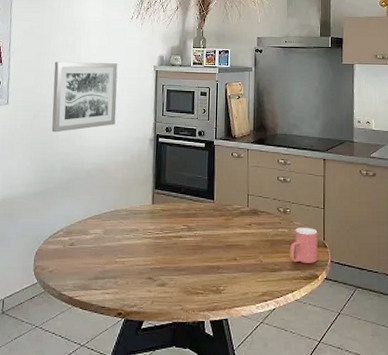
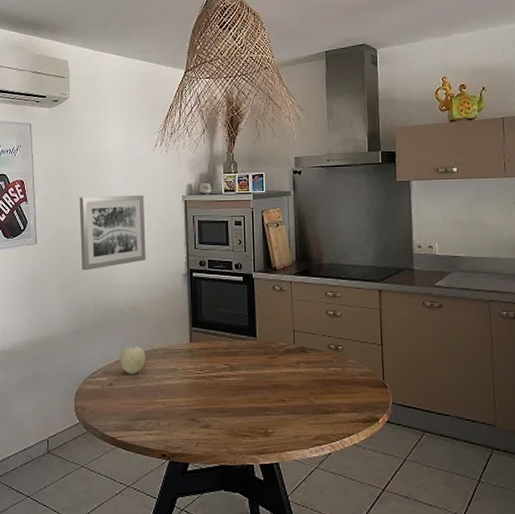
fruit: none [83,207,109,234] -> present [120,346,146,374]
mug: present [289,228,318,263] -> none [343,366,377,405]

